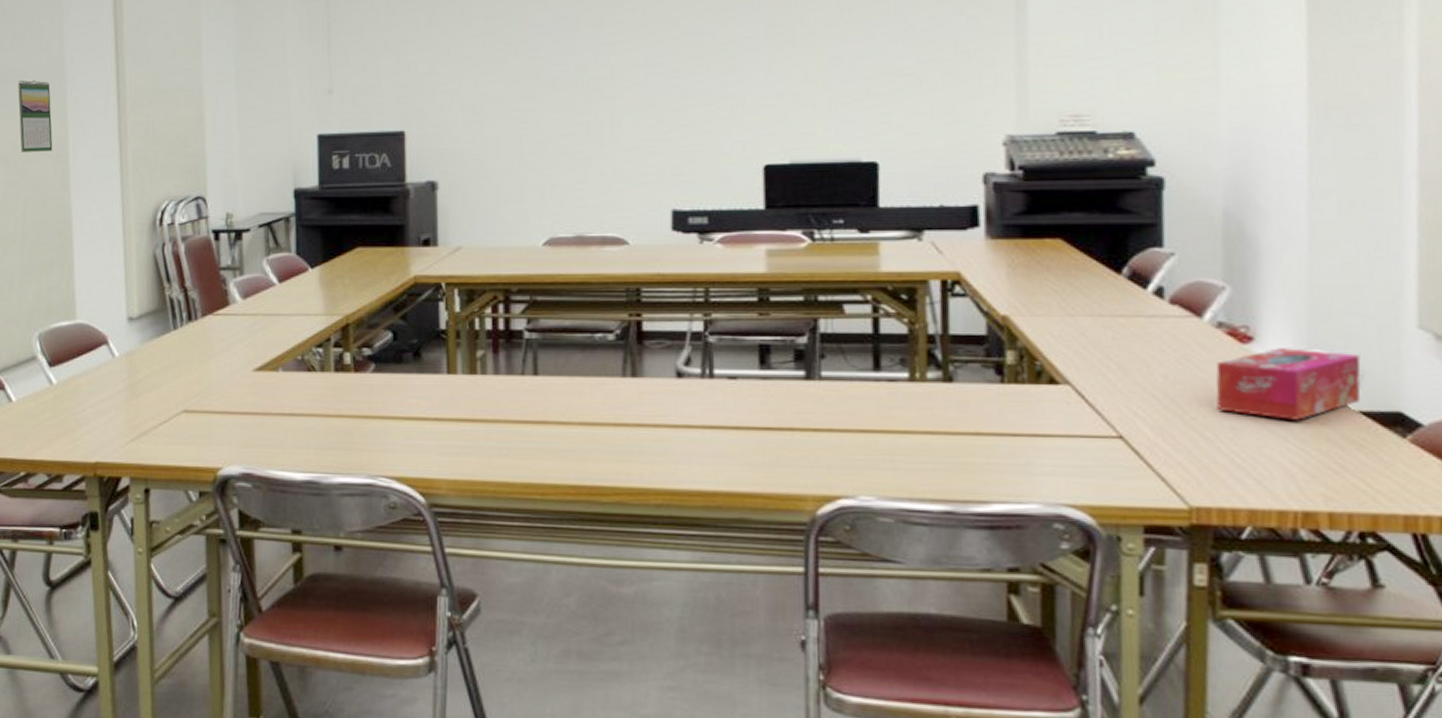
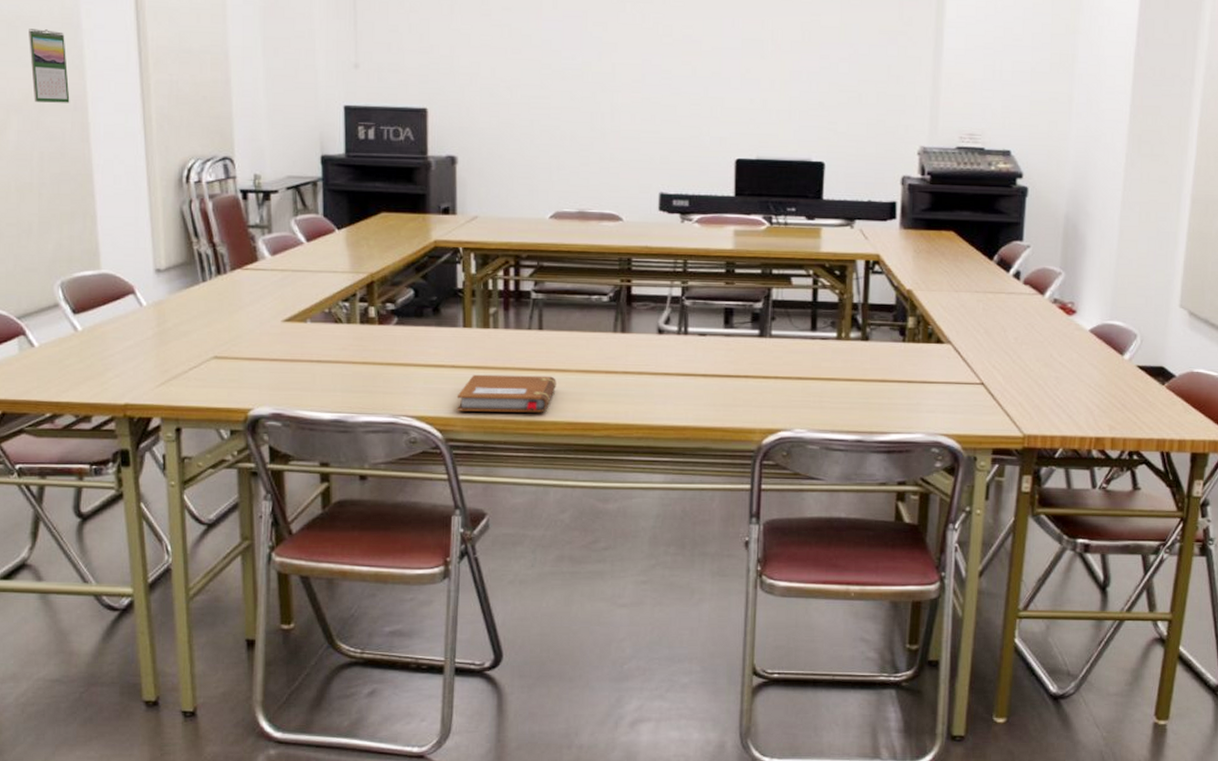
notebook: none [441,428,556,474] -> present [456,374,556,413]
tissue box: present [1216,348,1362,420] -> none [1048,319,1142,372]

